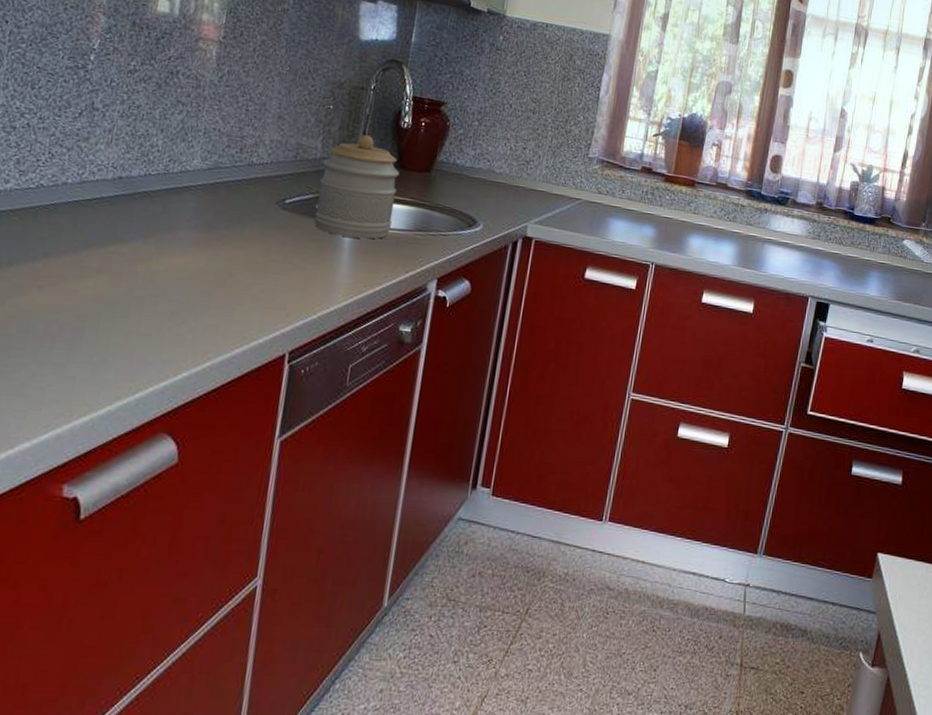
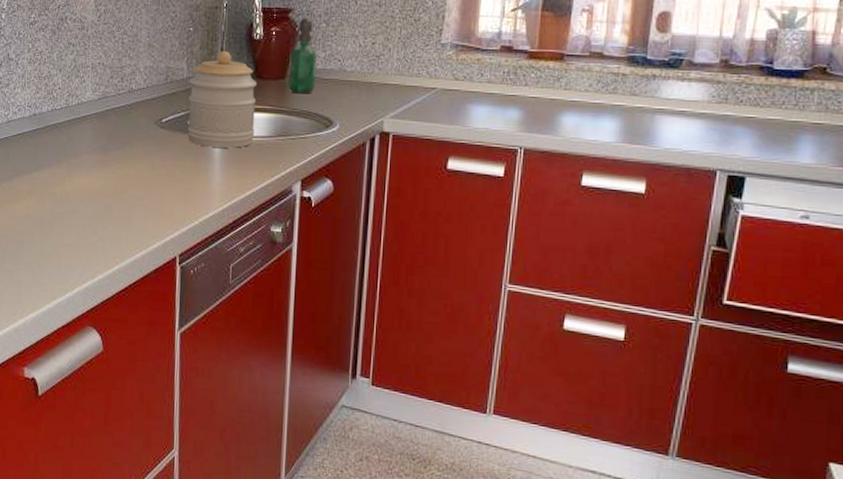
soap dispenser: none [433,113,467,191] -> present [288,17,317,94]

